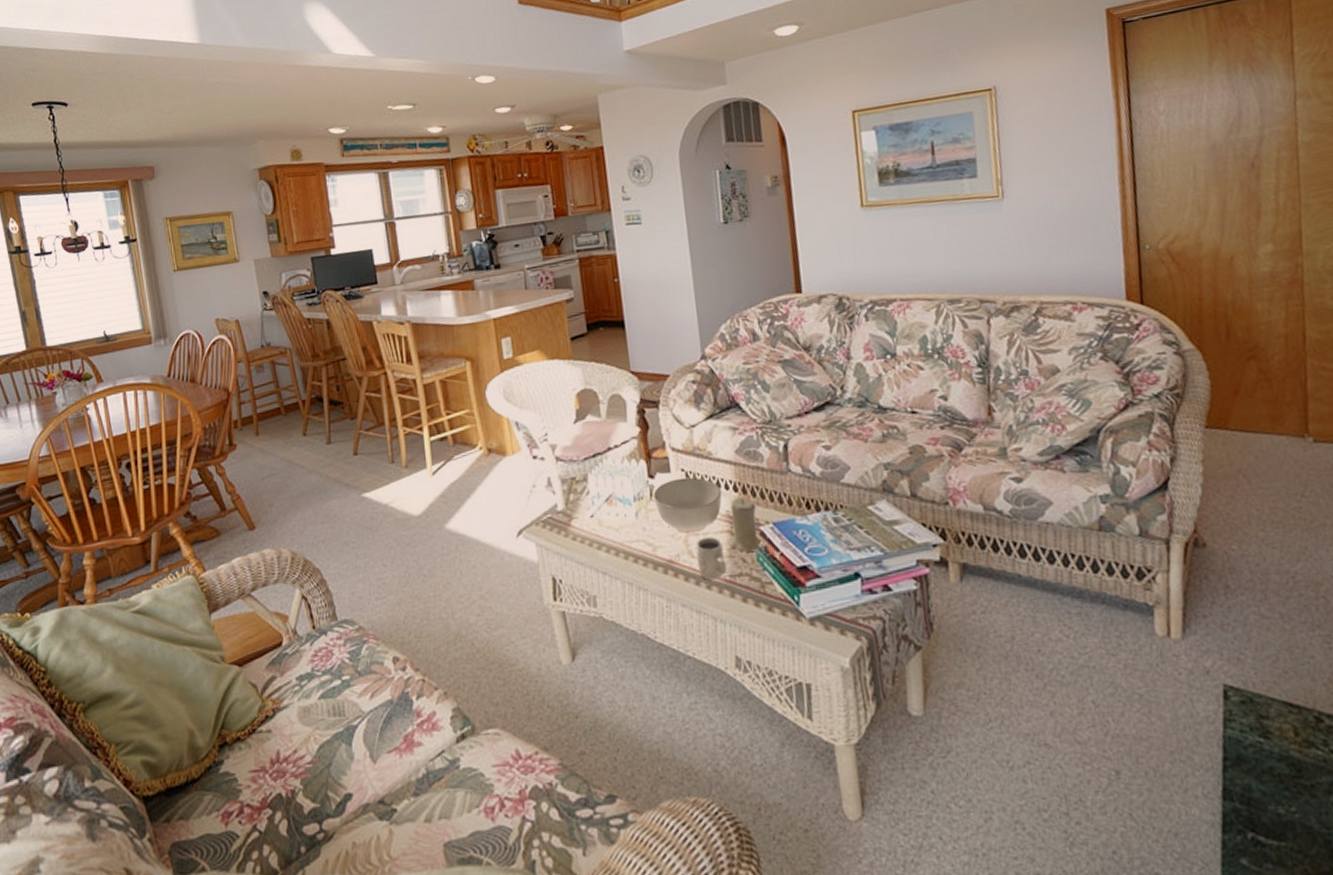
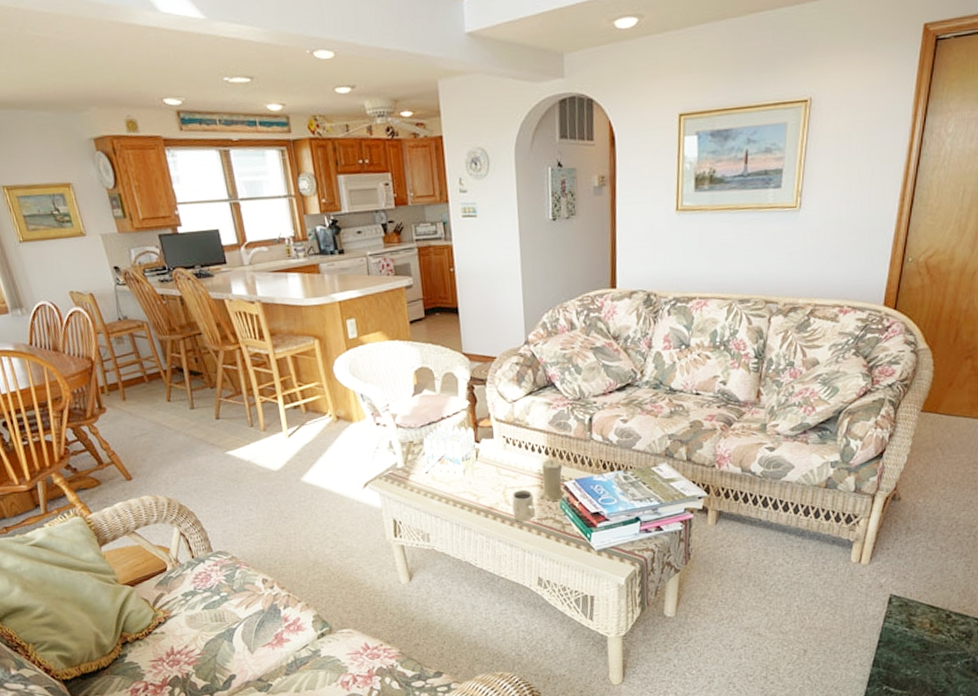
bowl: present [653,477,722,534] -> none [479,442,536,487]

